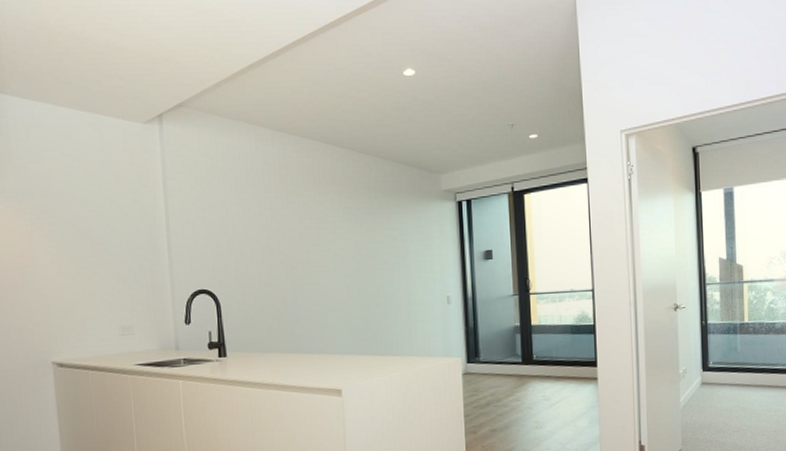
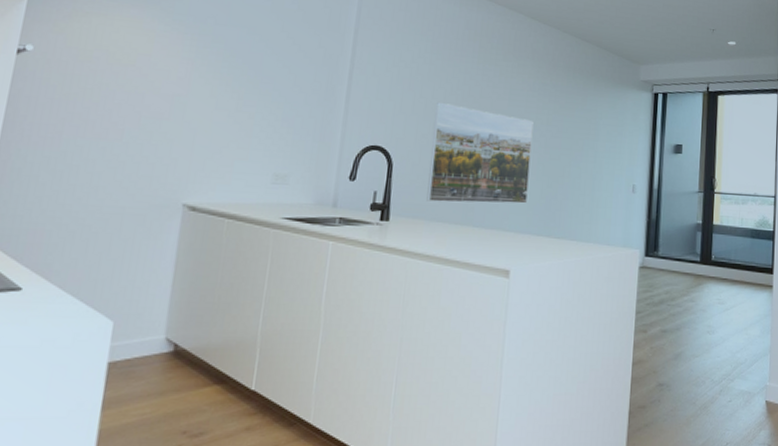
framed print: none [249,240,348,335] -> present [426,102,534,204]

